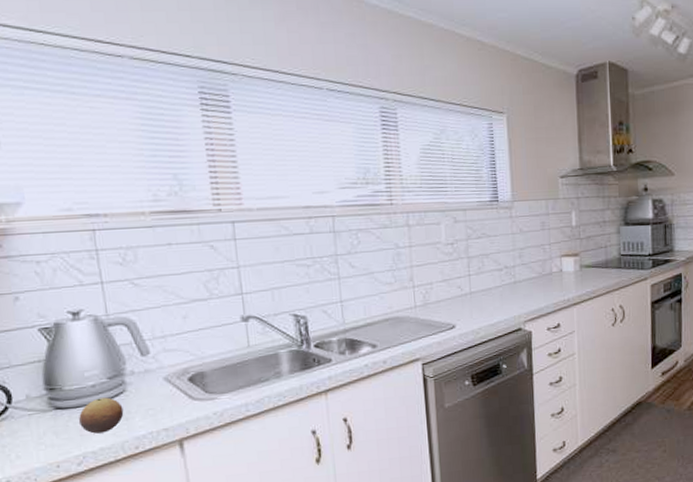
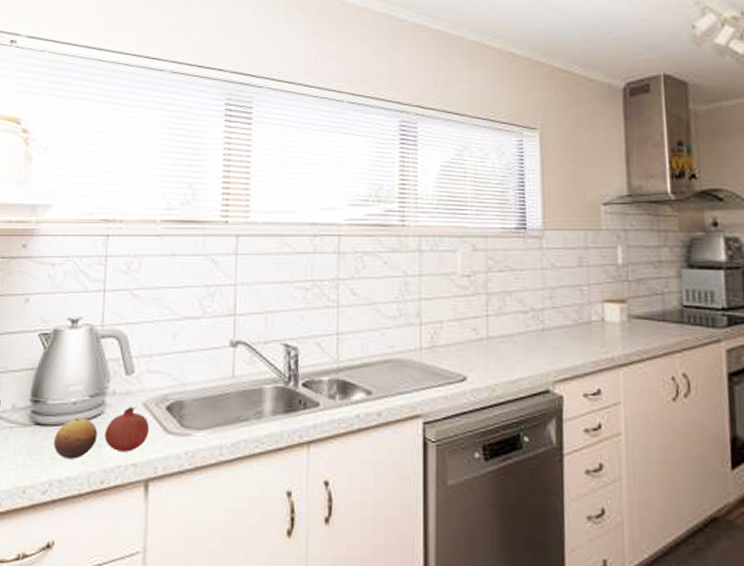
fruit: none [130,382,176,421] -> present [104,407,150,452]

